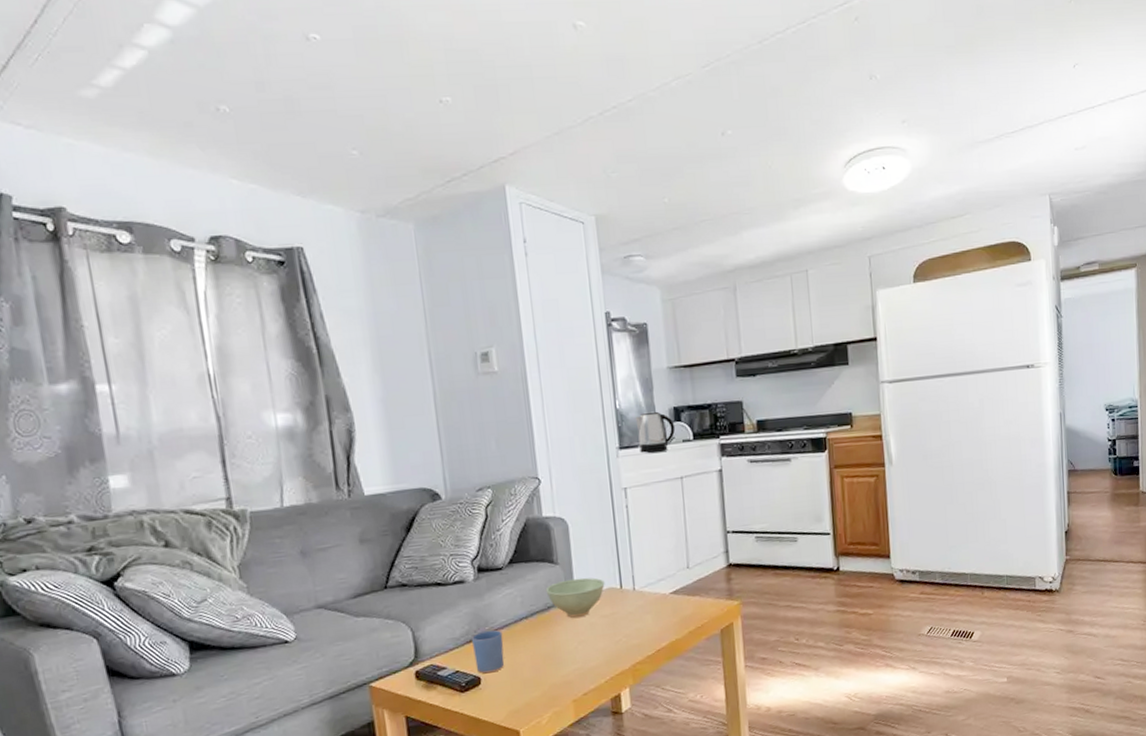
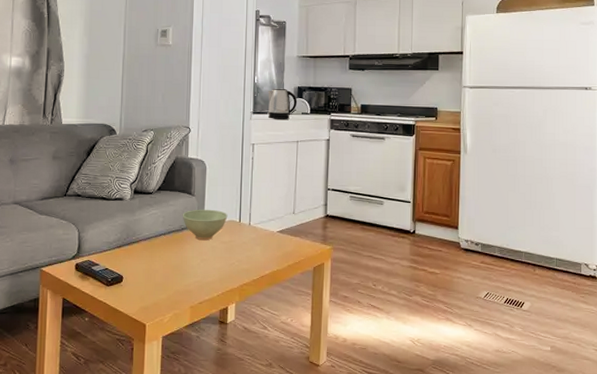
mug: present [471,629,505,674] -> none [121,240,145,274]

